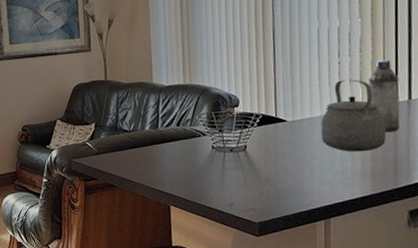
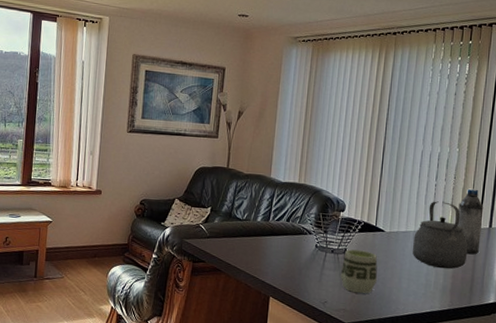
cup: none [243,144,286,190] -> present [340,249,378,294]

